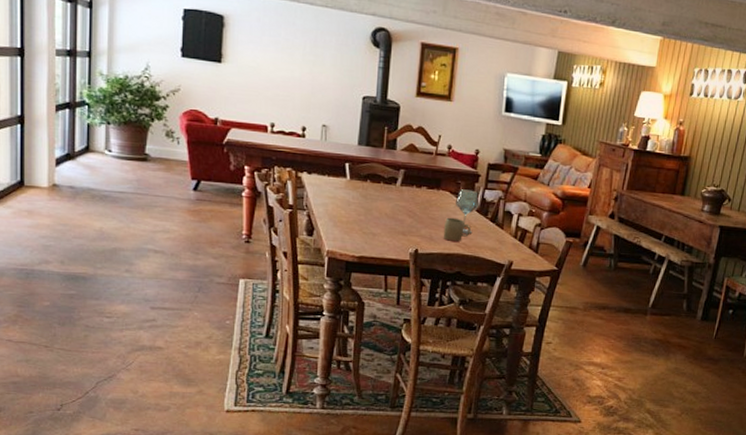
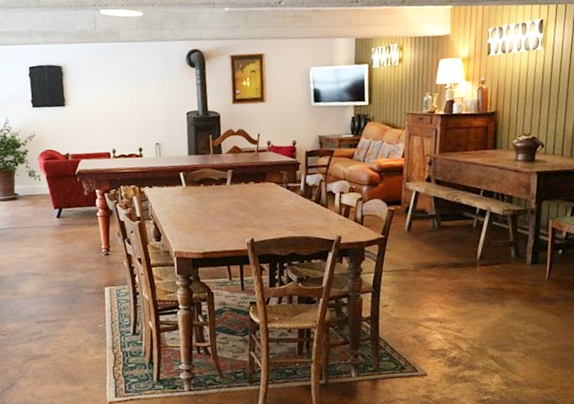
mug: present [443,217,471,242] -> none [273,205,298,227]
wine glass: present [456,189,479,234] -> none [281,177,303,218]

